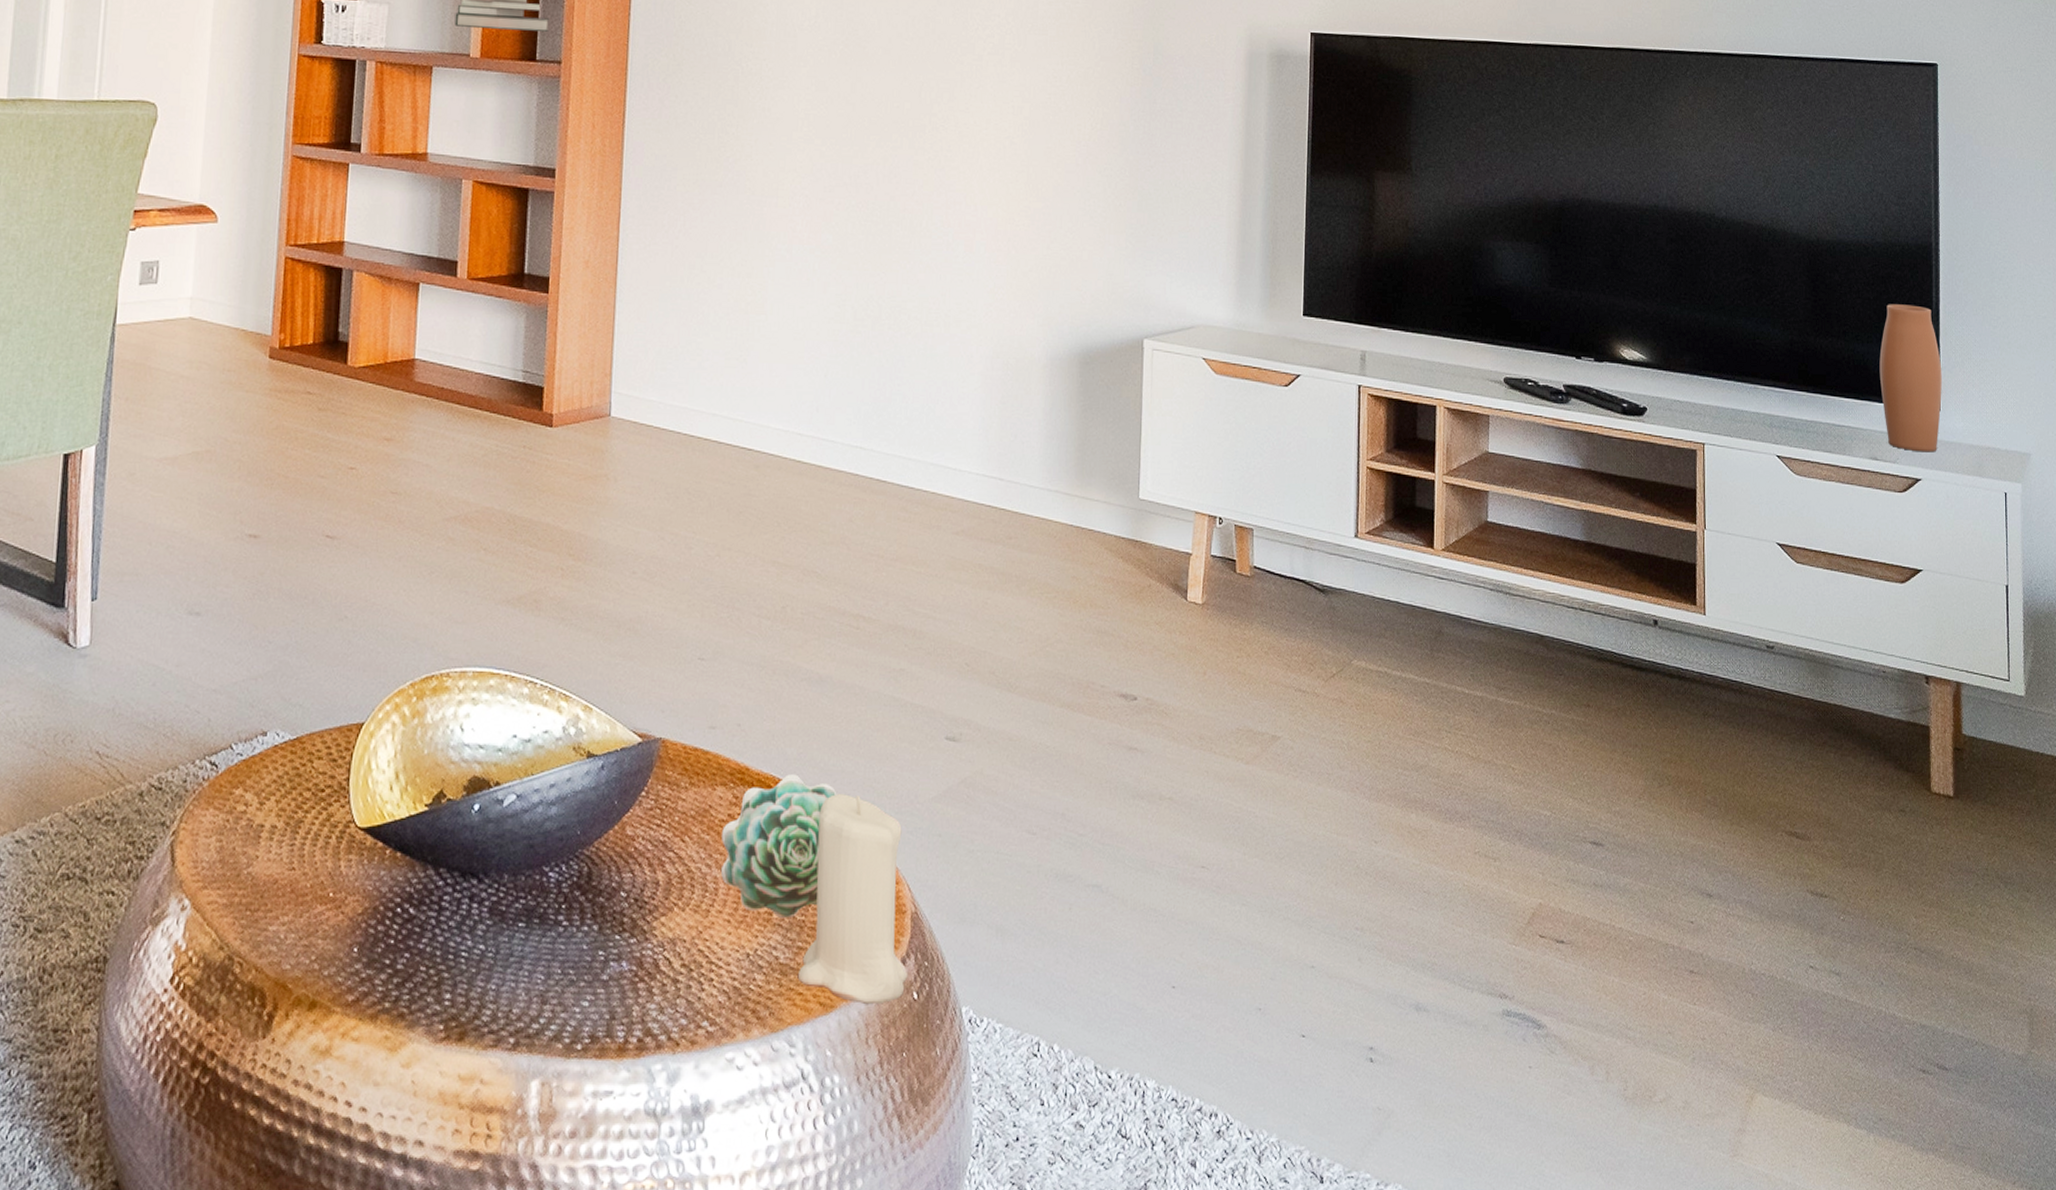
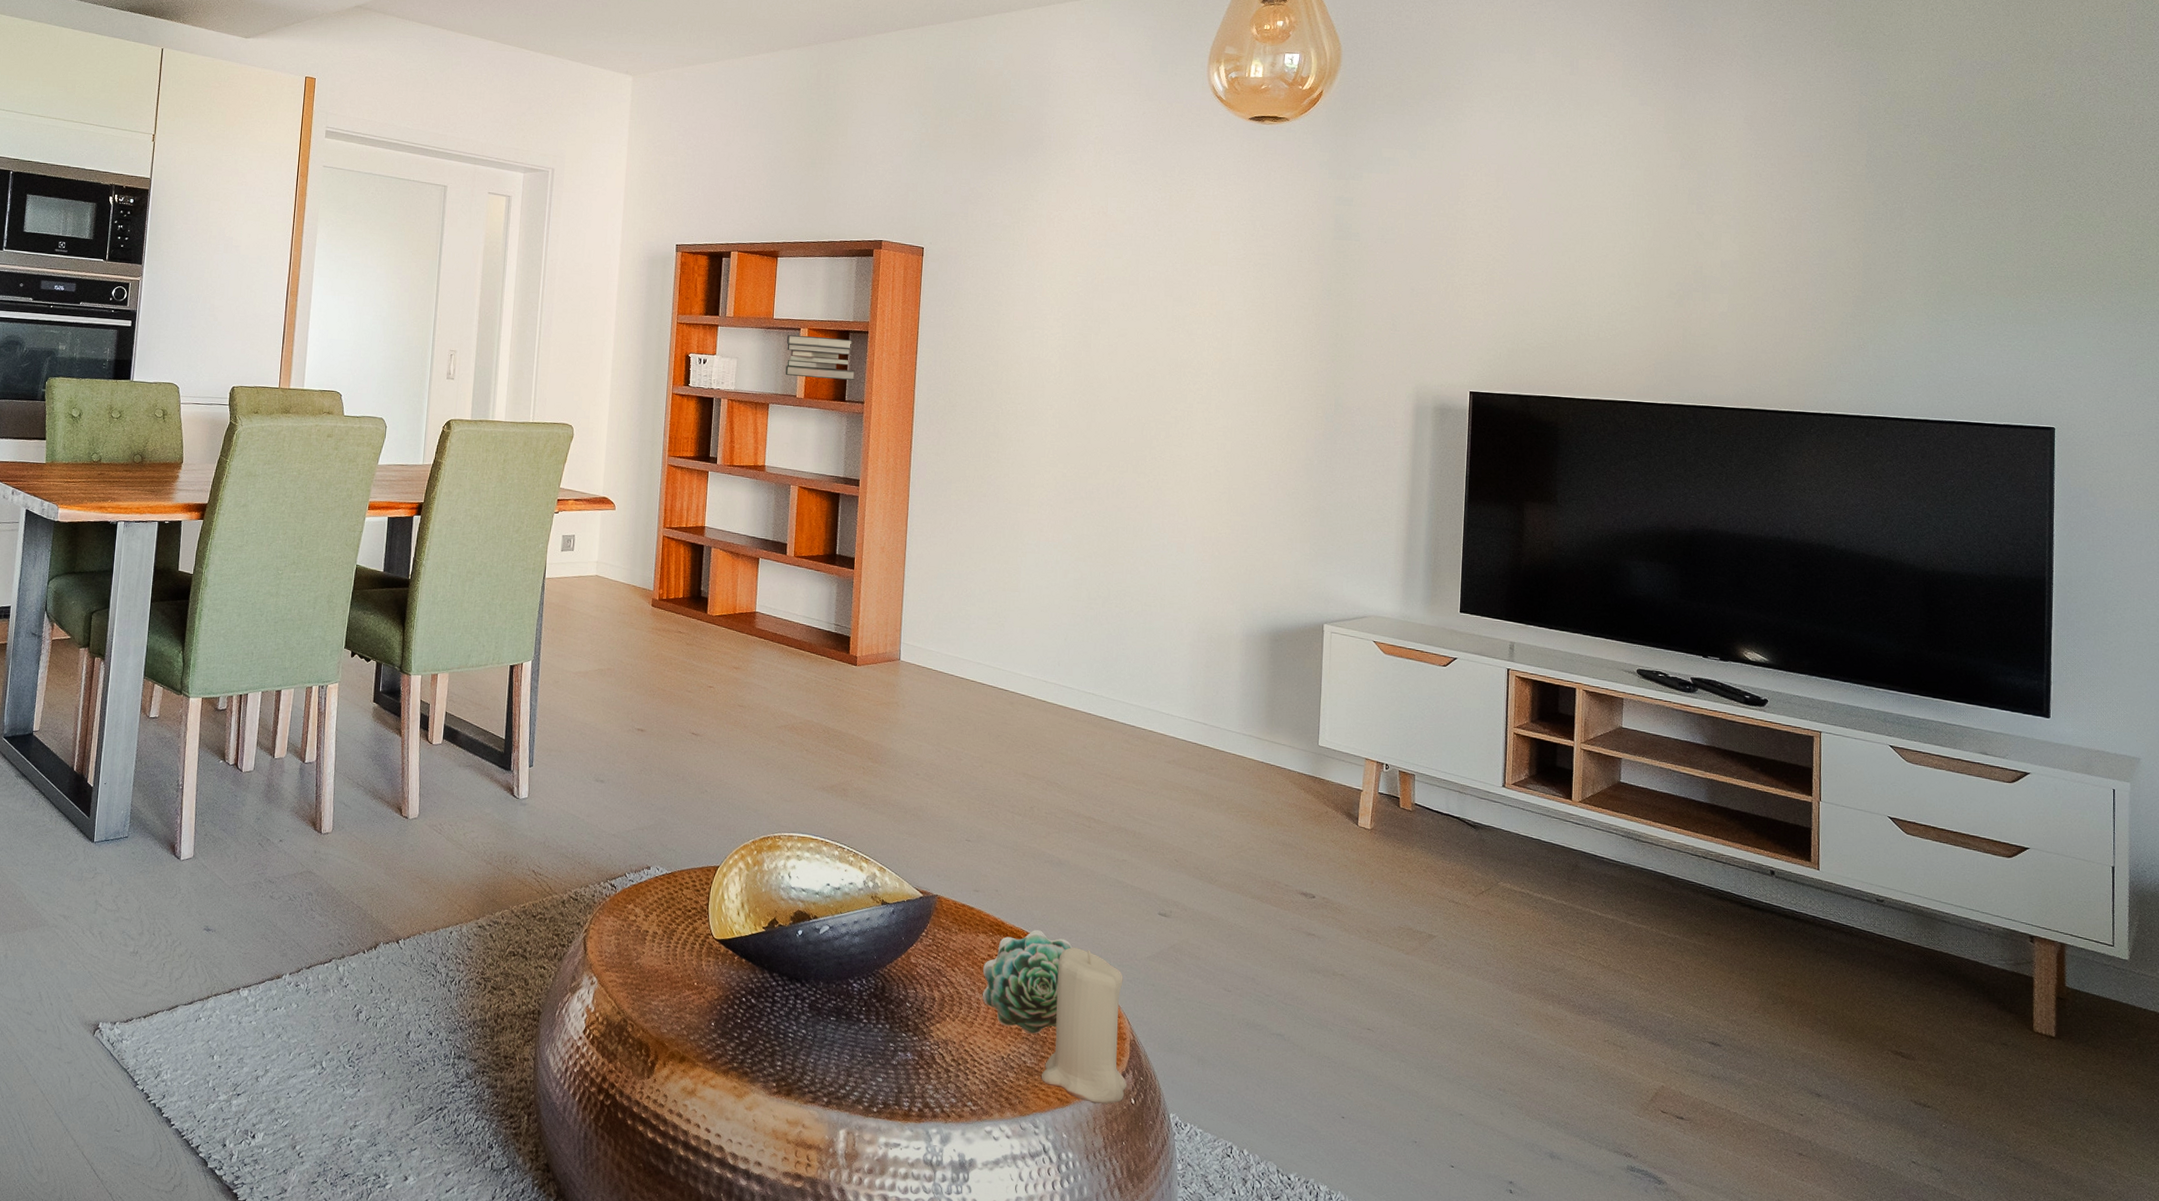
vase: present [1879,304,1942,453] -> none [1991,626,2053,752]

